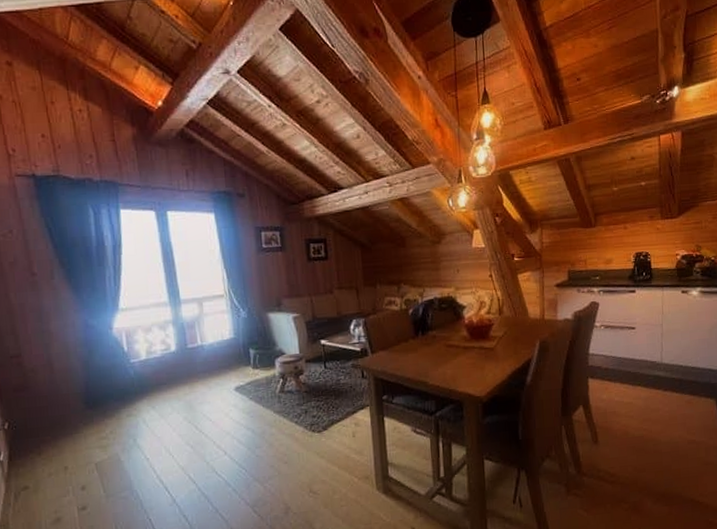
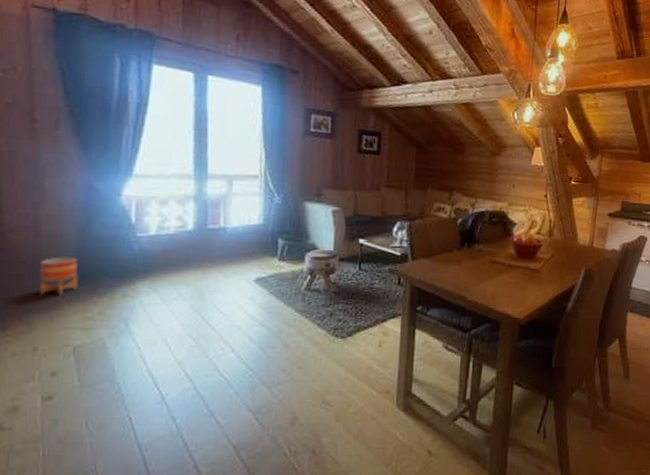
planter: none [58,387,92,422] -> present [39,257,80,296]

